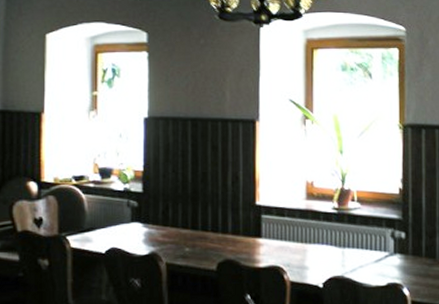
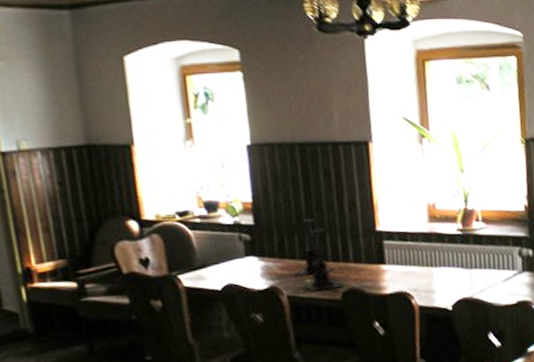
candle holder: none [175,187,211,243] -> present [294,216,332,275]
candle holder: none [184,191,220,261] -> present [305,220,344,291]

